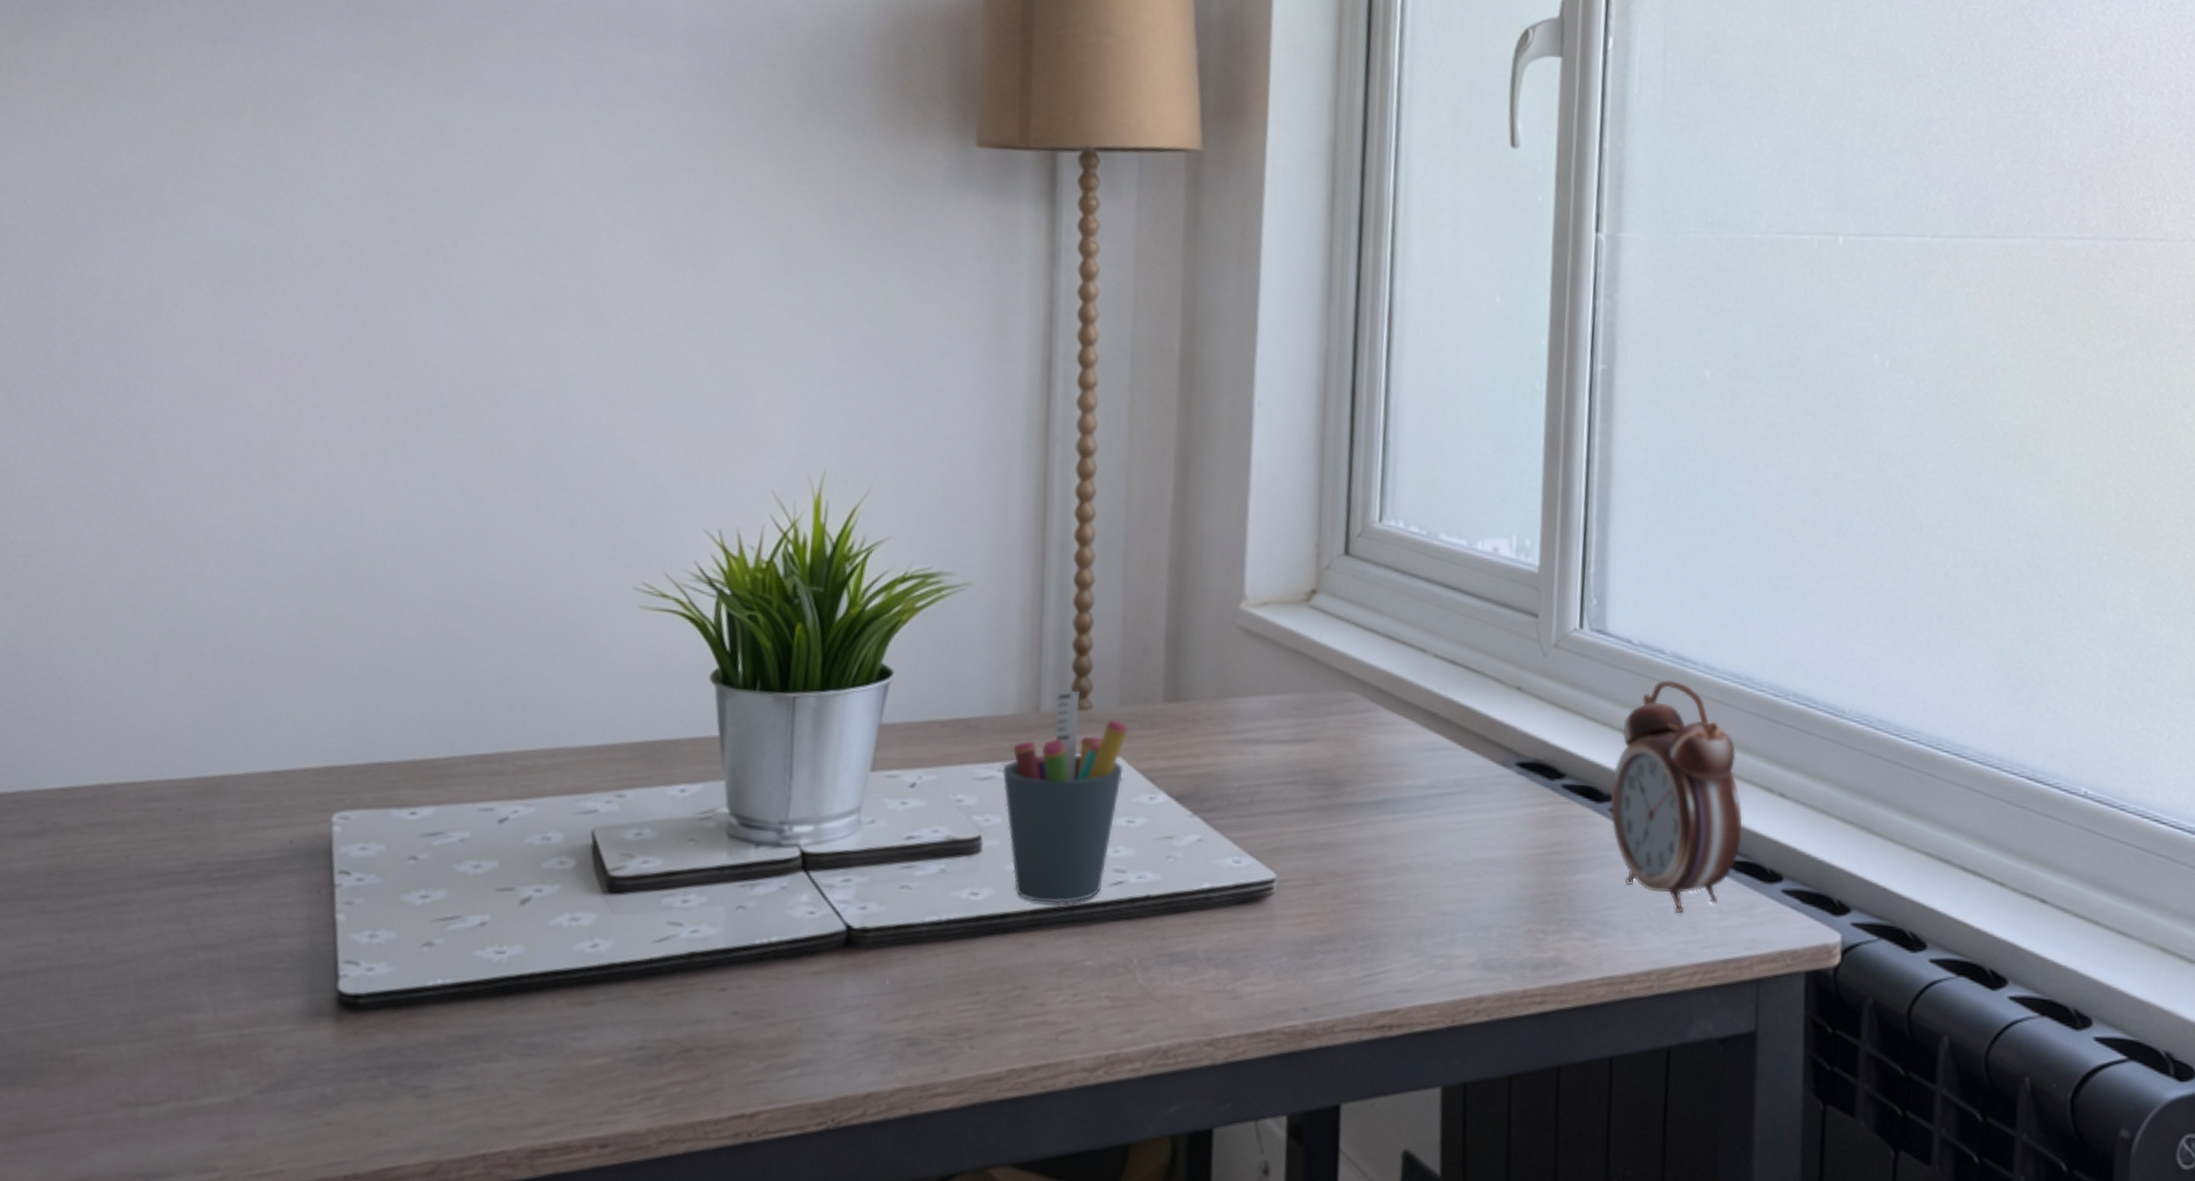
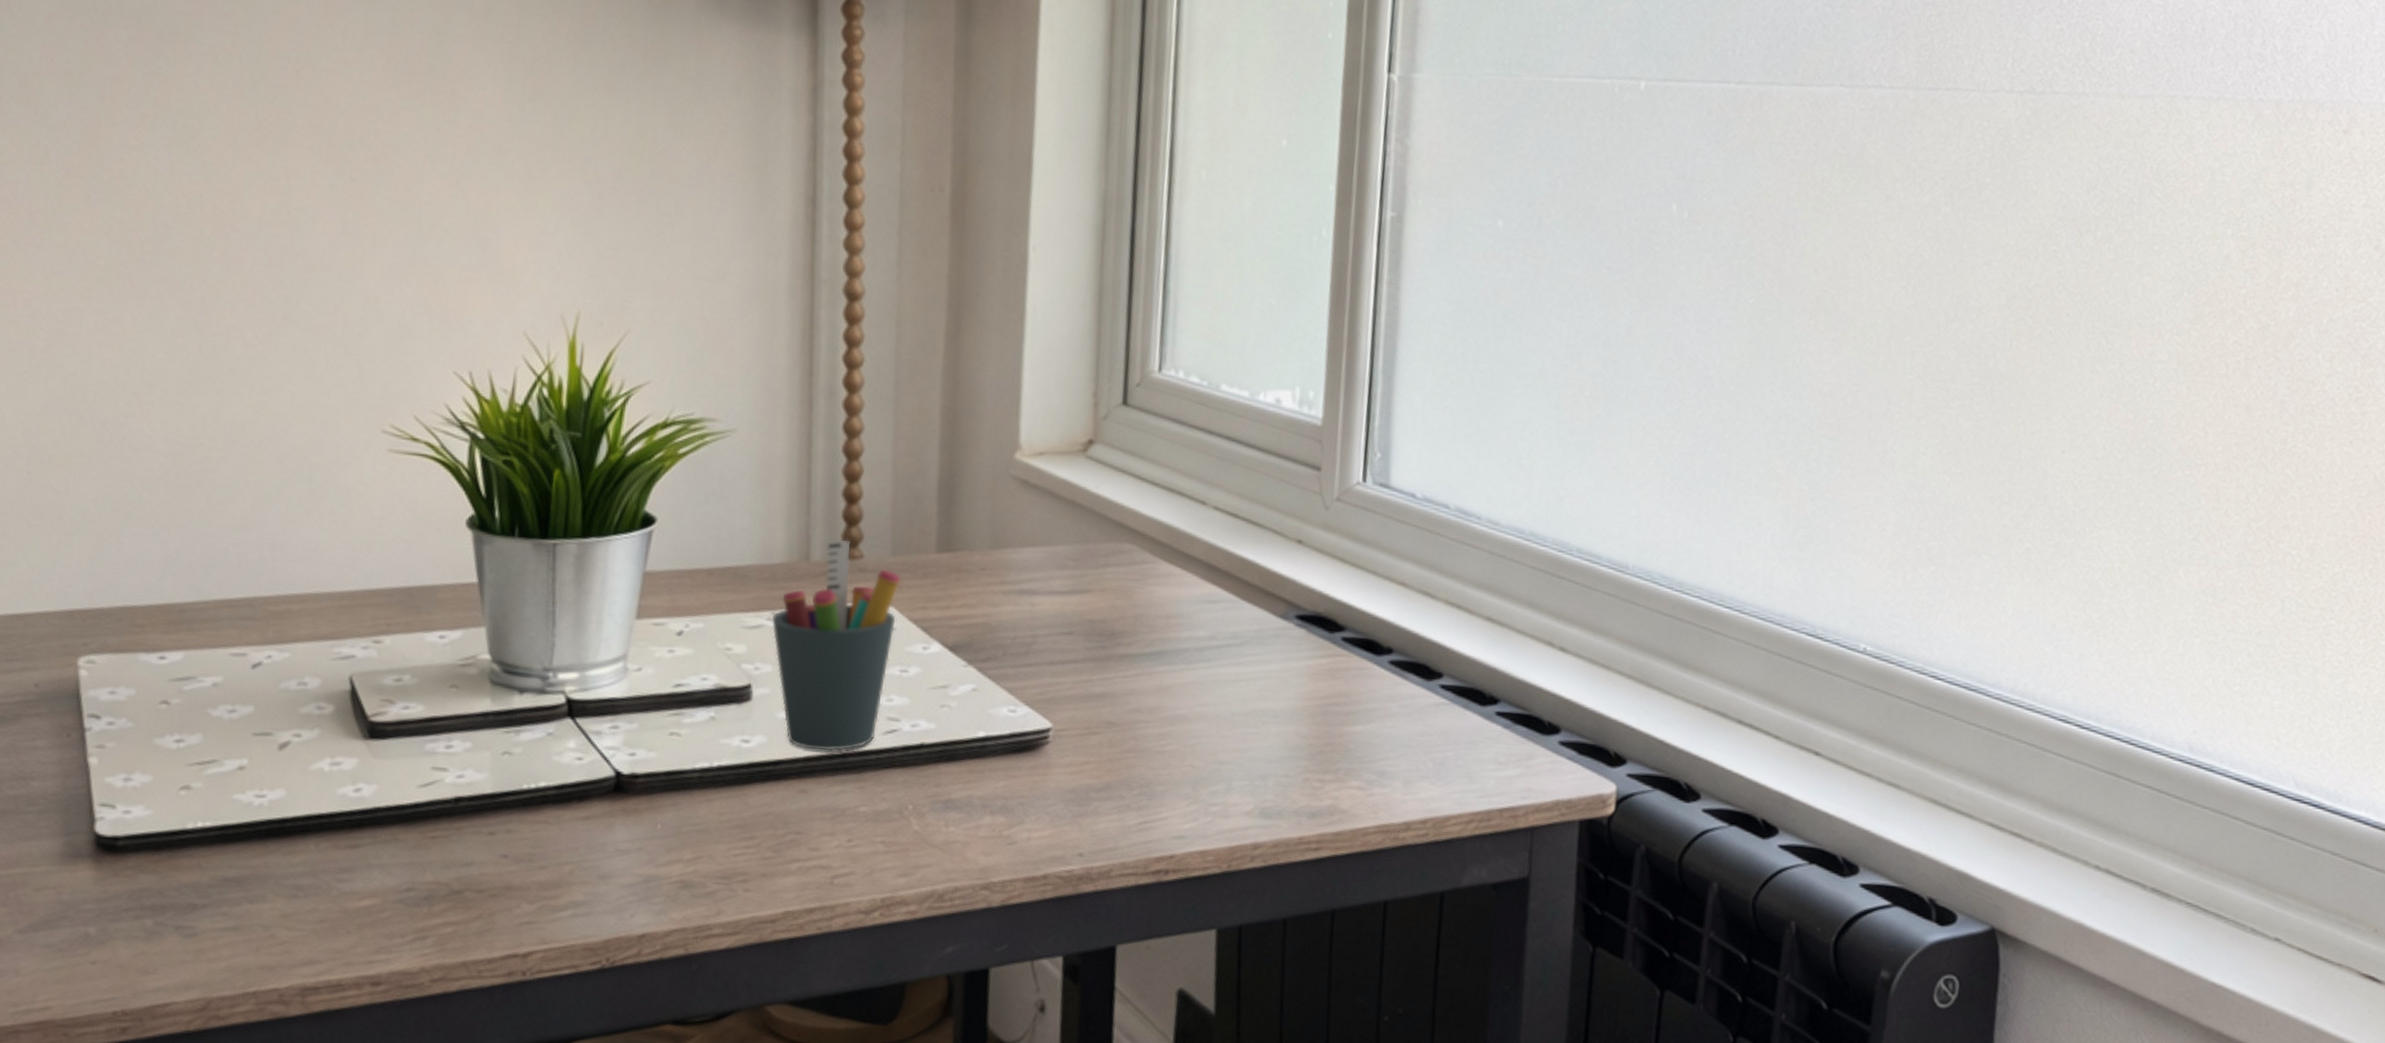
alarm clock: present [1610,679,1743,914] -> none [1389,534,1523,765]

